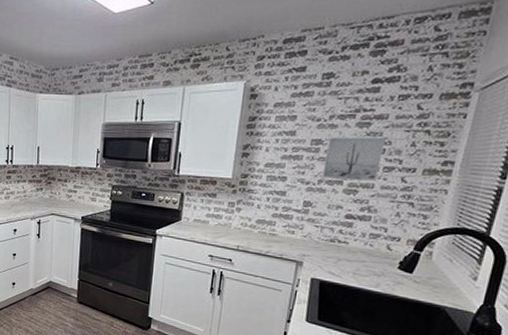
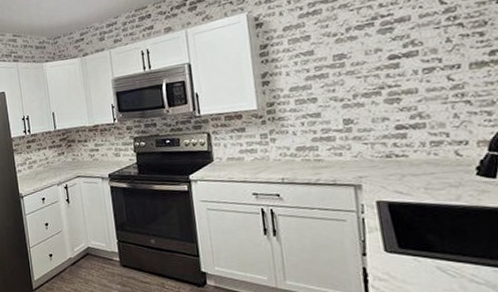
wall art: present [321,137,386,182] -> none [351,38,420,92]

